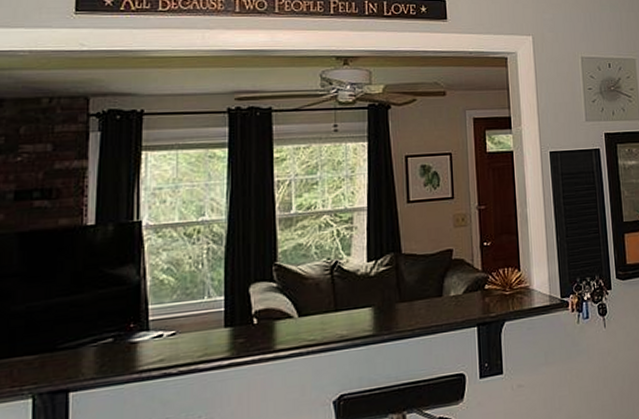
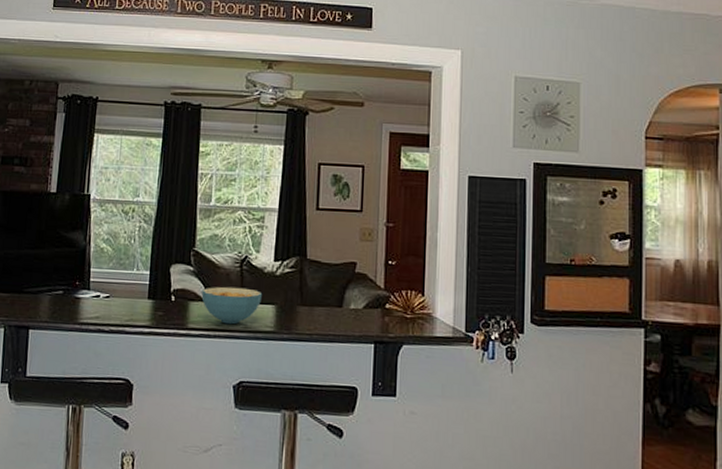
cereal bowl: none [289,294,358,338] -> present [201,286,263,325]

